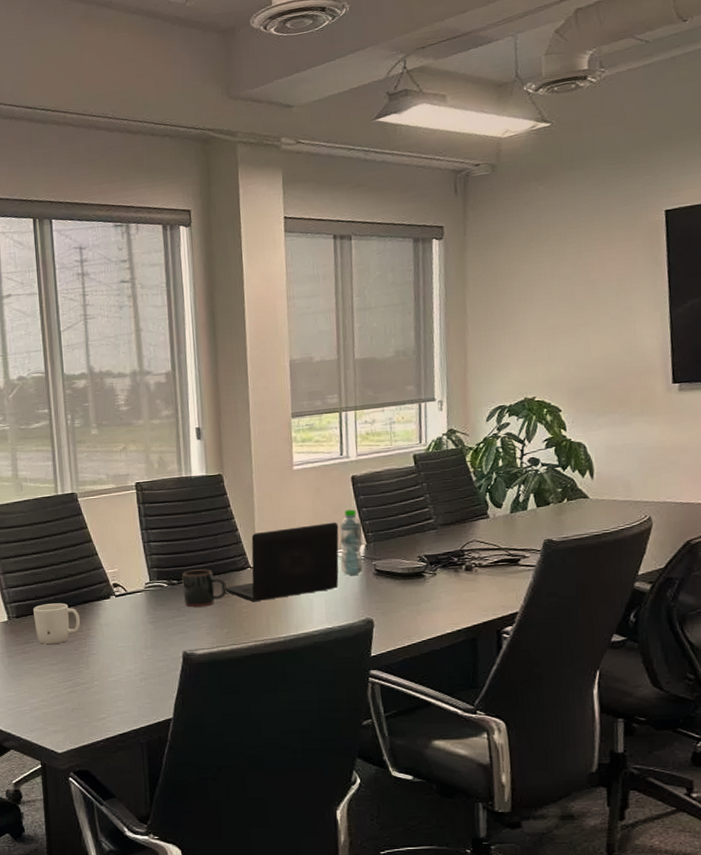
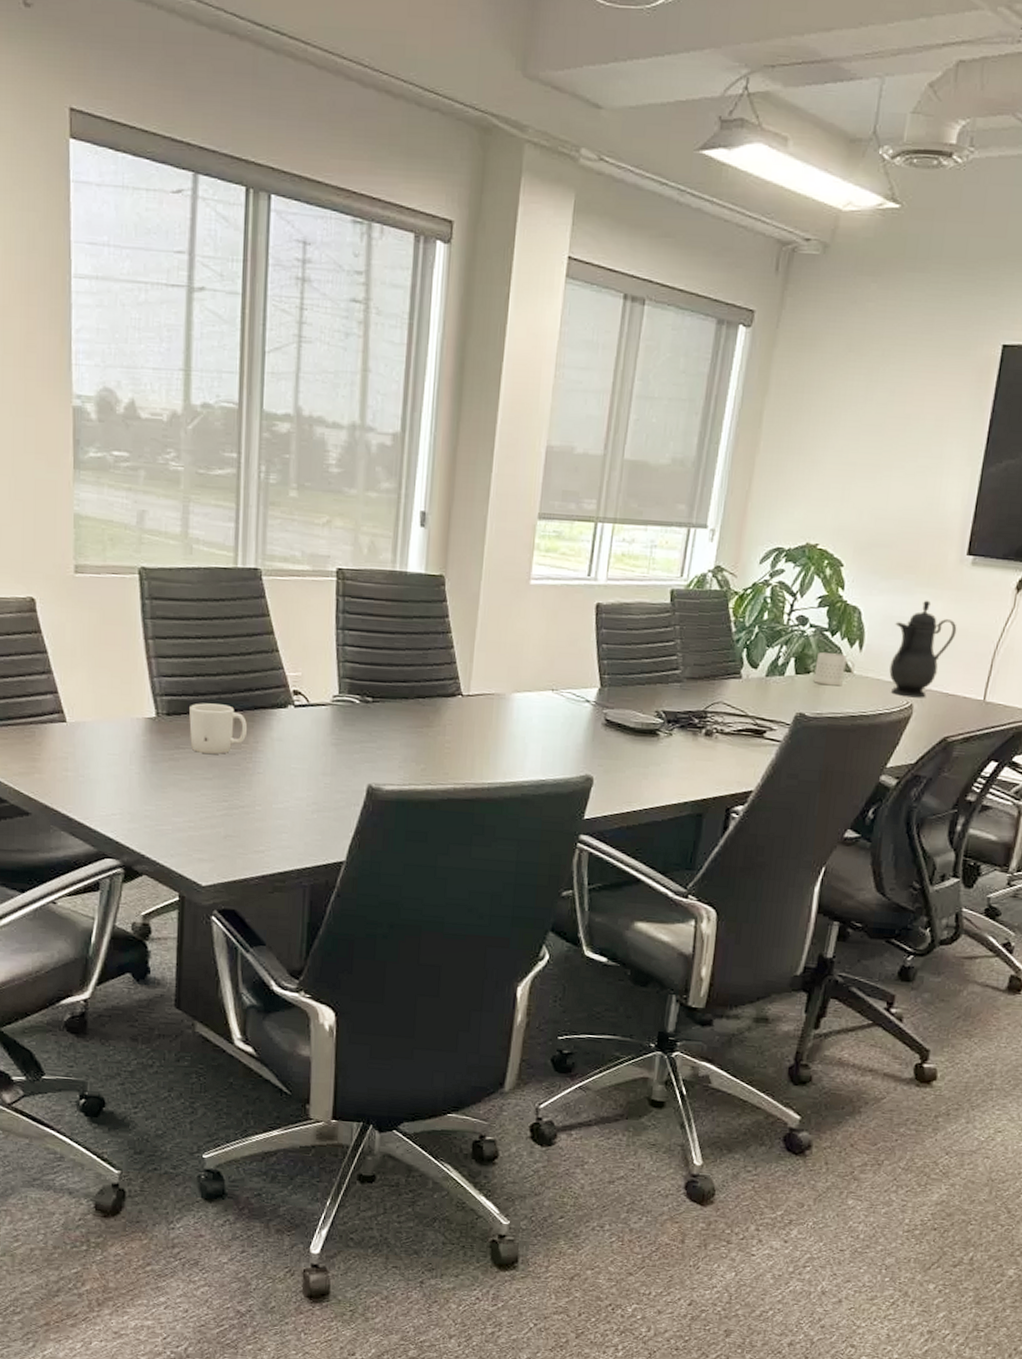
mug: present [182,569,227,608] -> none [377,687,430,734]
laptop: present [225,522,339,601] -> none [428,654,572,737]
water bottle: present [339,509,363,575] -> none [566,643,599,722]
mug: none [553,484,591,513] -> present [813,652,855,686]
coffeepot: none [619,426,678,511] -> present [889,600,957,698]

